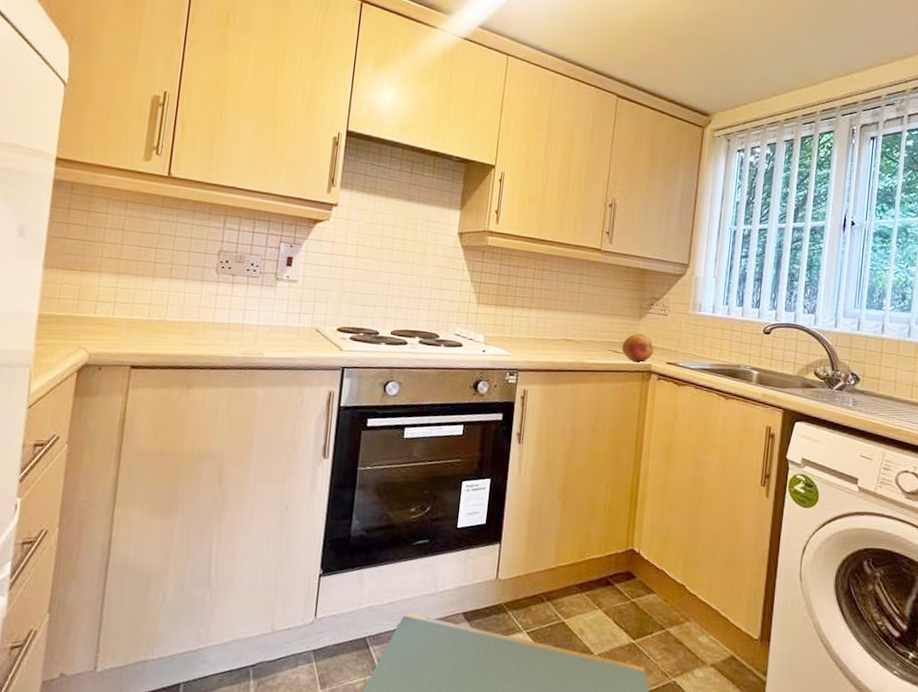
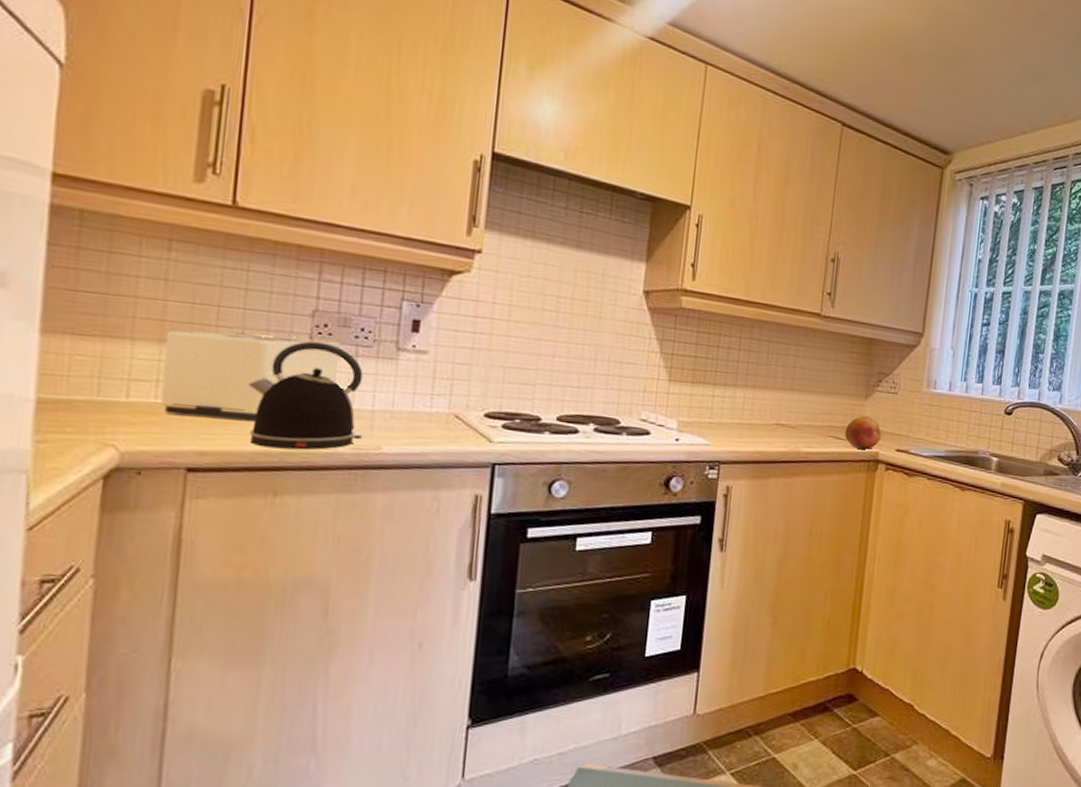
toaster: none [116,266,245,331] -> present [160,330,353,420]
kettle: none [173,273,252,355] -> present [247,341,363,451]

